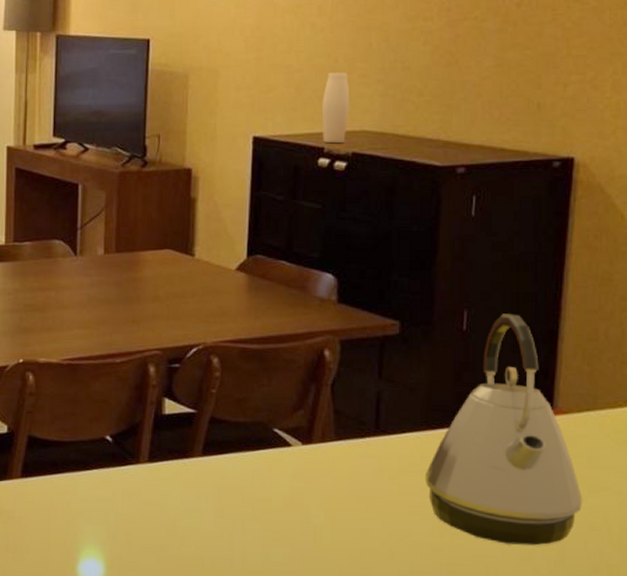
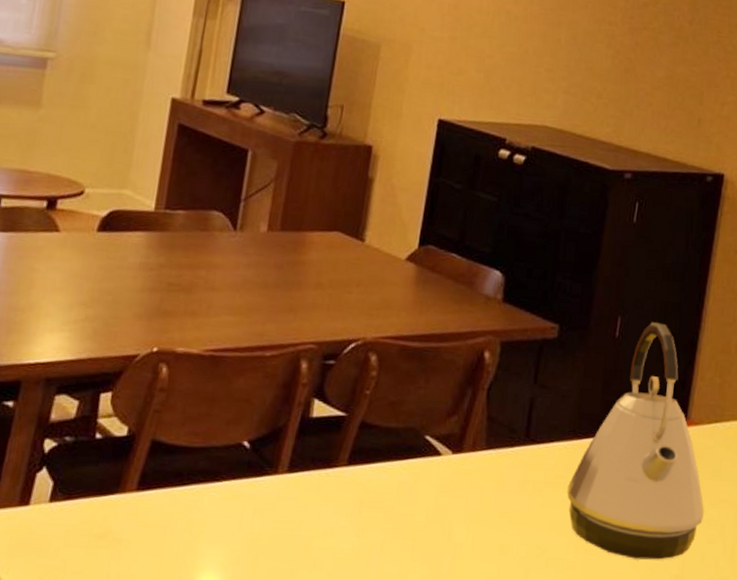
vase: present [322,73,350,144] -> none [505,63,536,137]

